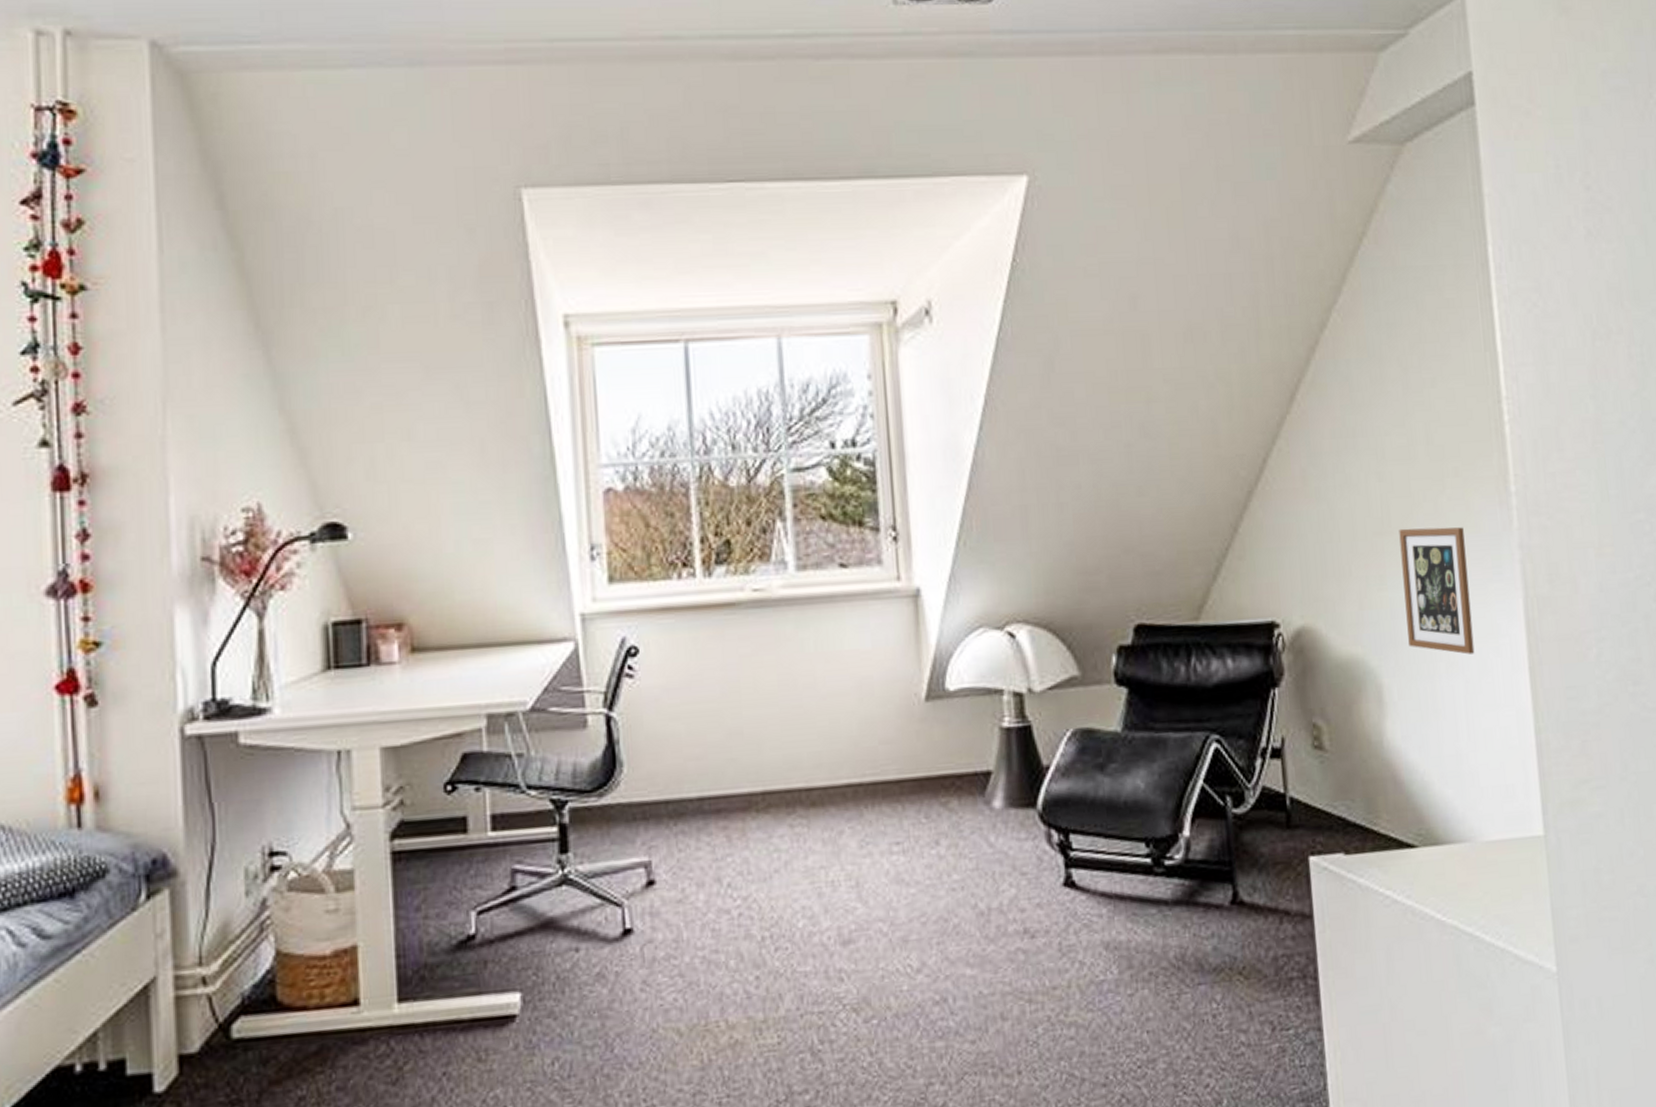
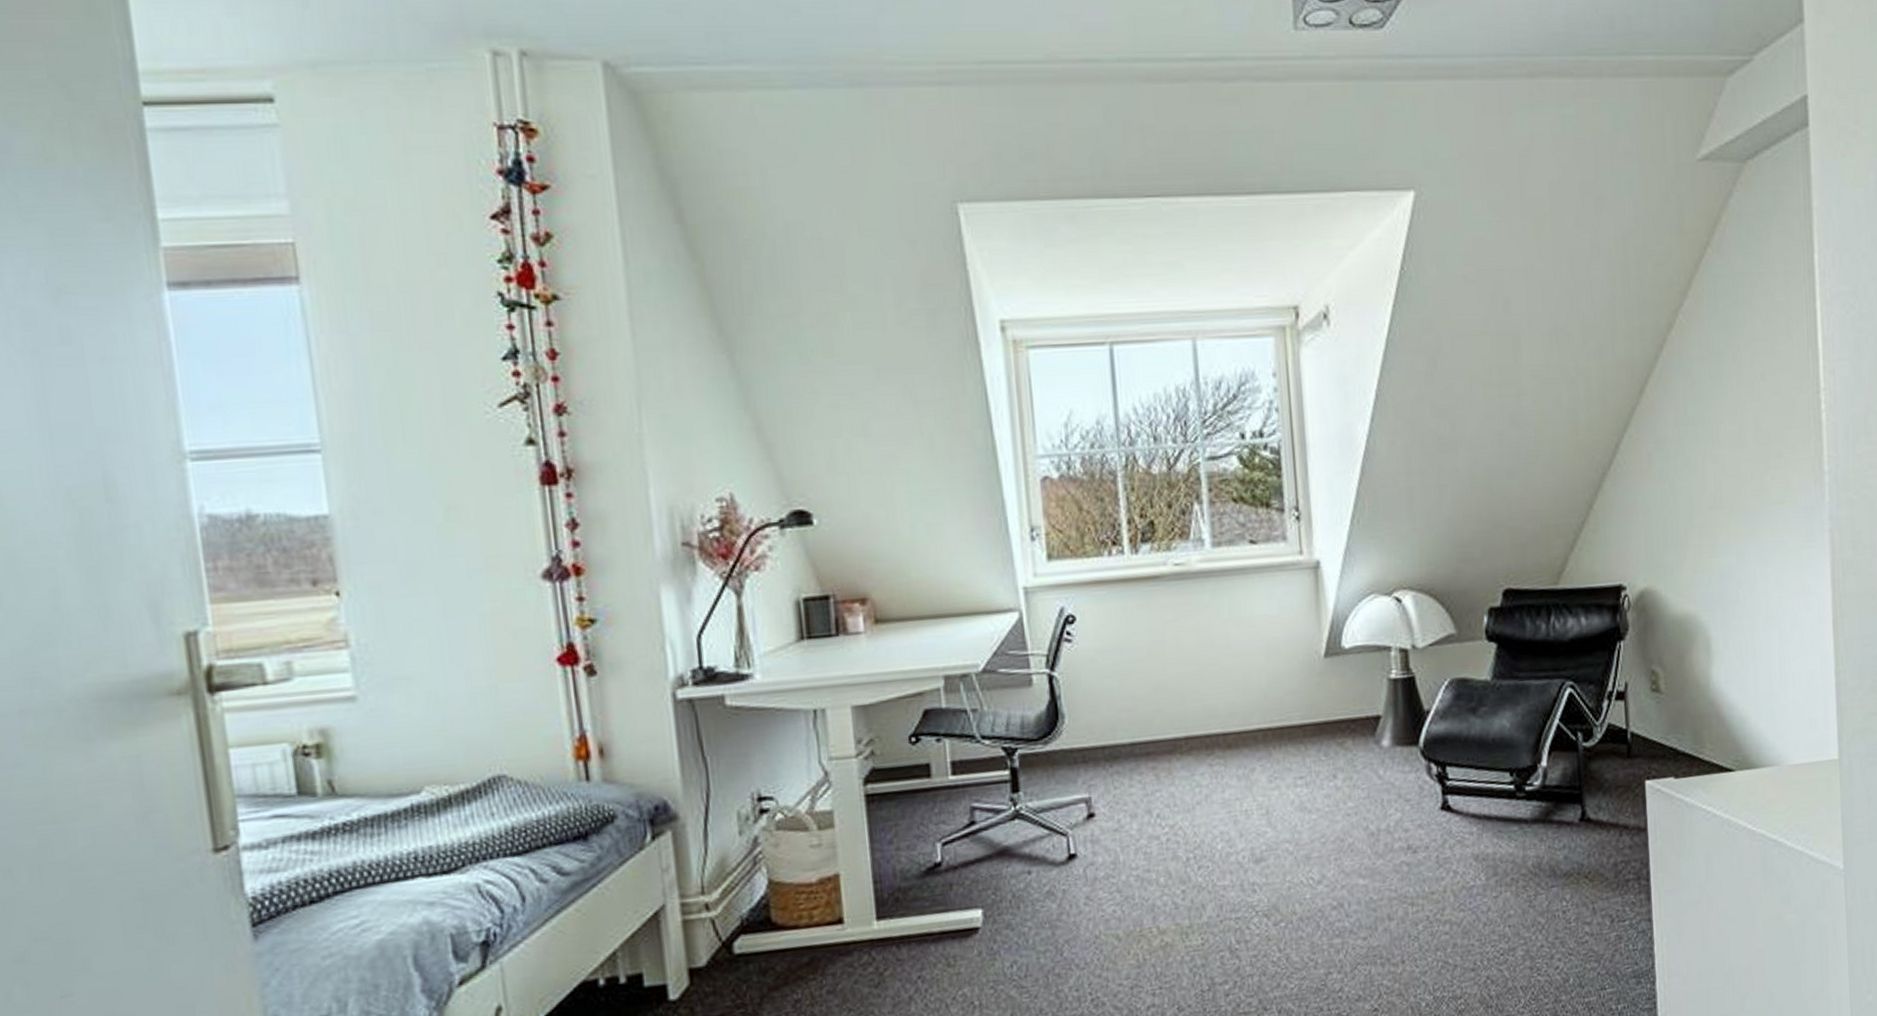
picture frame: present [1399,527,1475,655] -> none [1729,502,1788,610]

